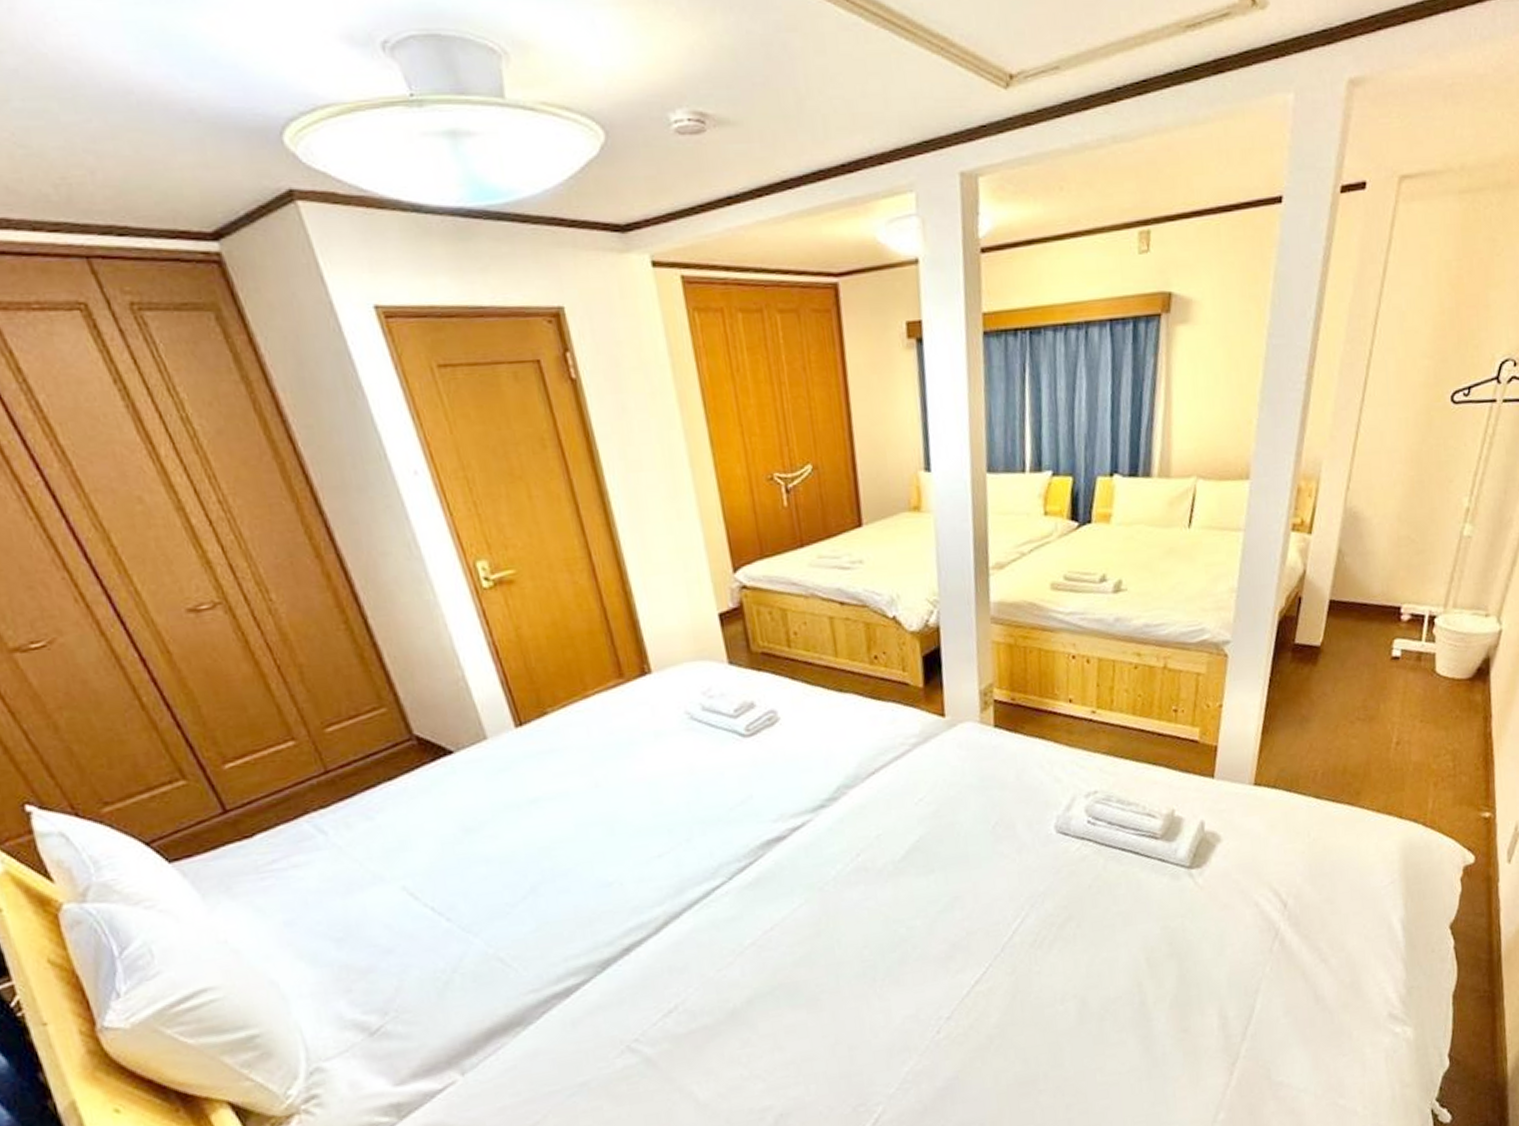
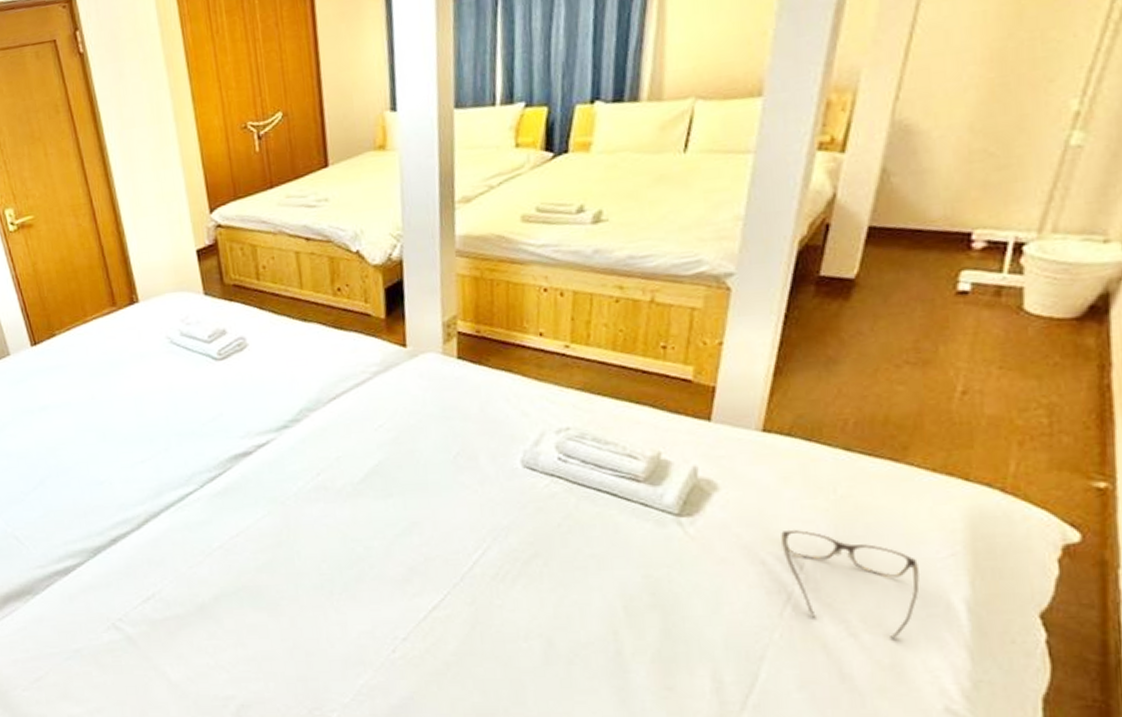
eyeglasses: none [1270,872,1370,960] -> present [781,529,920,639]

